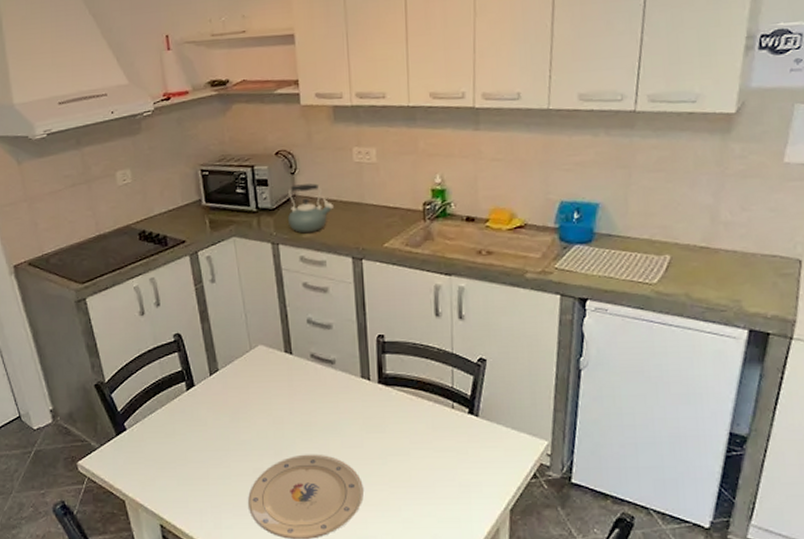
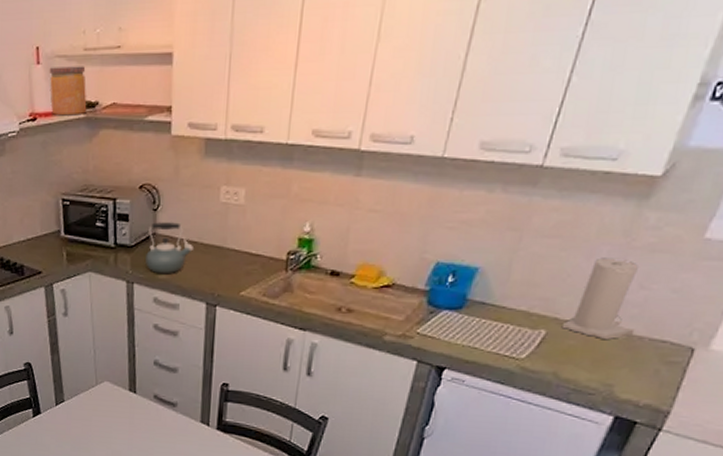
jar: none [179,49,218,95] -> present [49,66,87,116]
paper towel: none [682,185,747,260] -> present [561,257,638,341]

